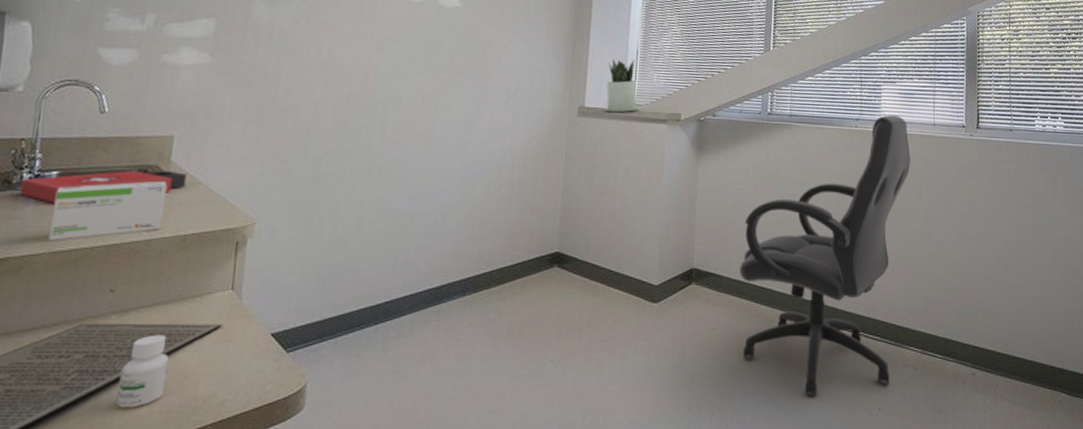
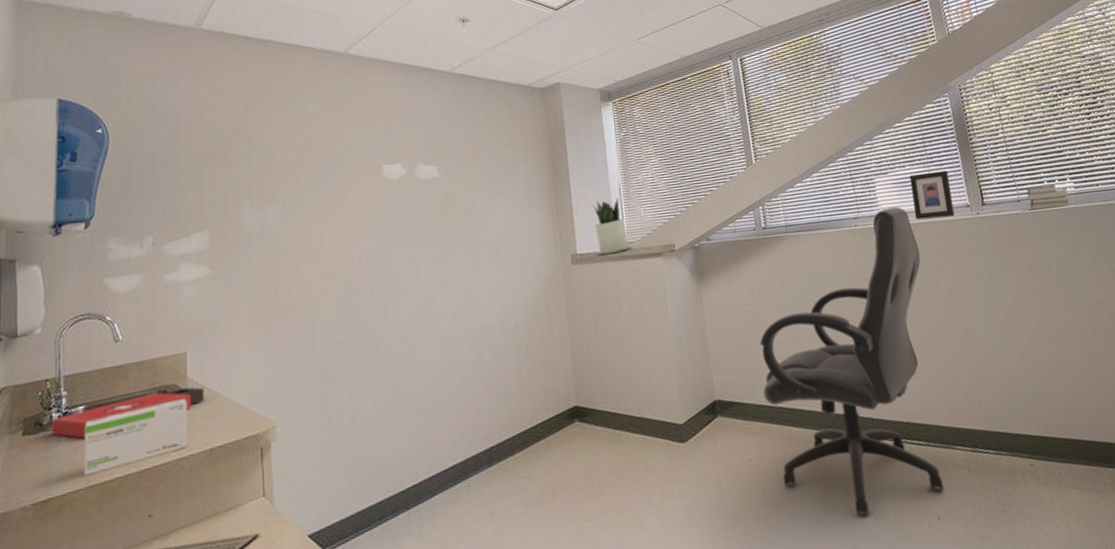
picture frame: none [912,88,951,134] -> present [909,170,955,220]
books: none [1019,118,1057,144] -> present [1027,183,1070,210]

